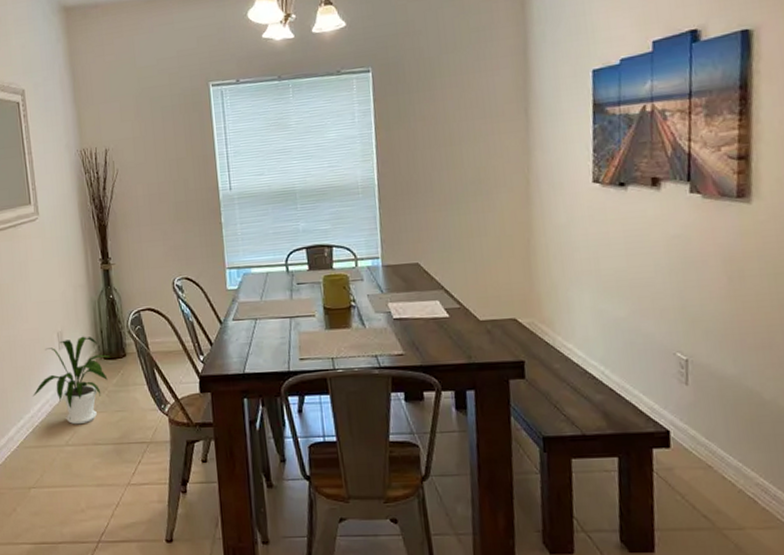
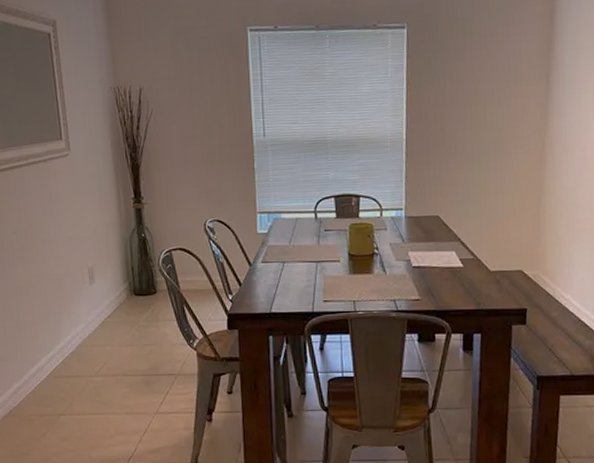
house plant: present [32,336,111,425] -> none [62,272,142,357]

